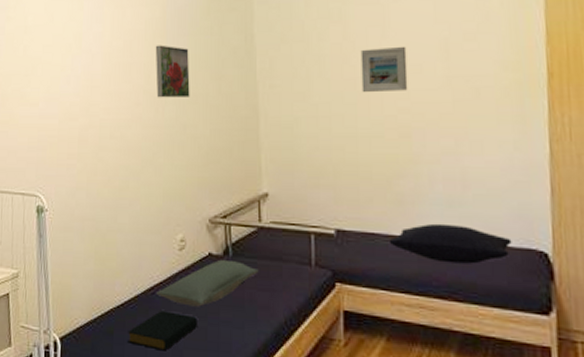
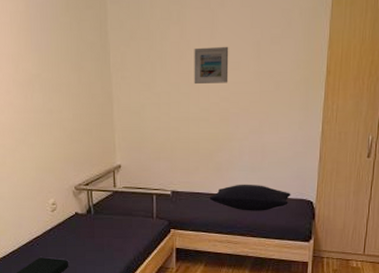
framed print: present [155,45,190,98] -> none [21,38,54,86]
pillow: present [156,259,259,307] -> none [35,216,114,253]

